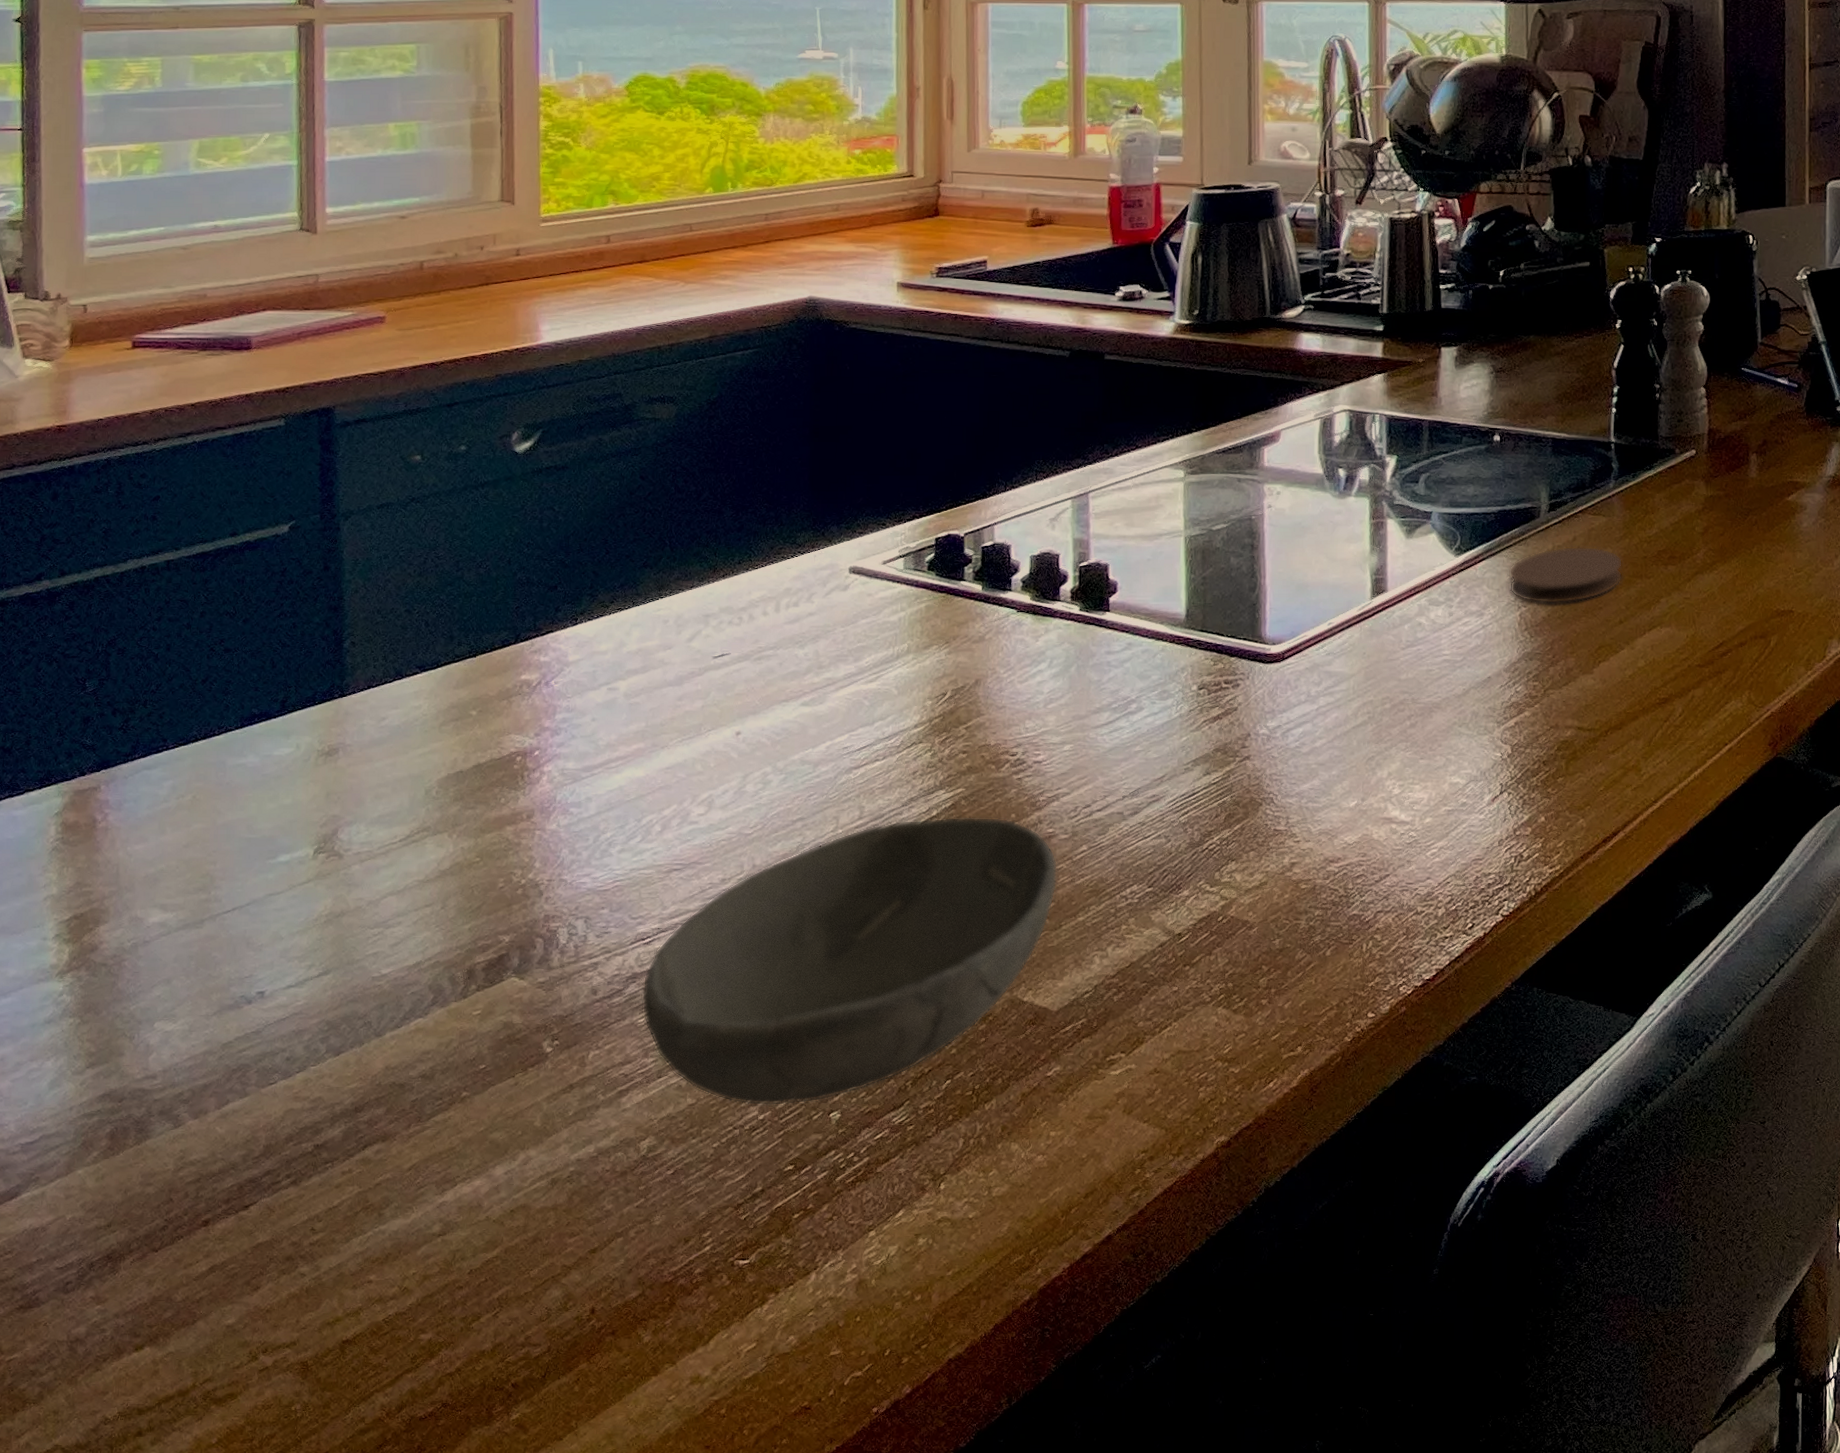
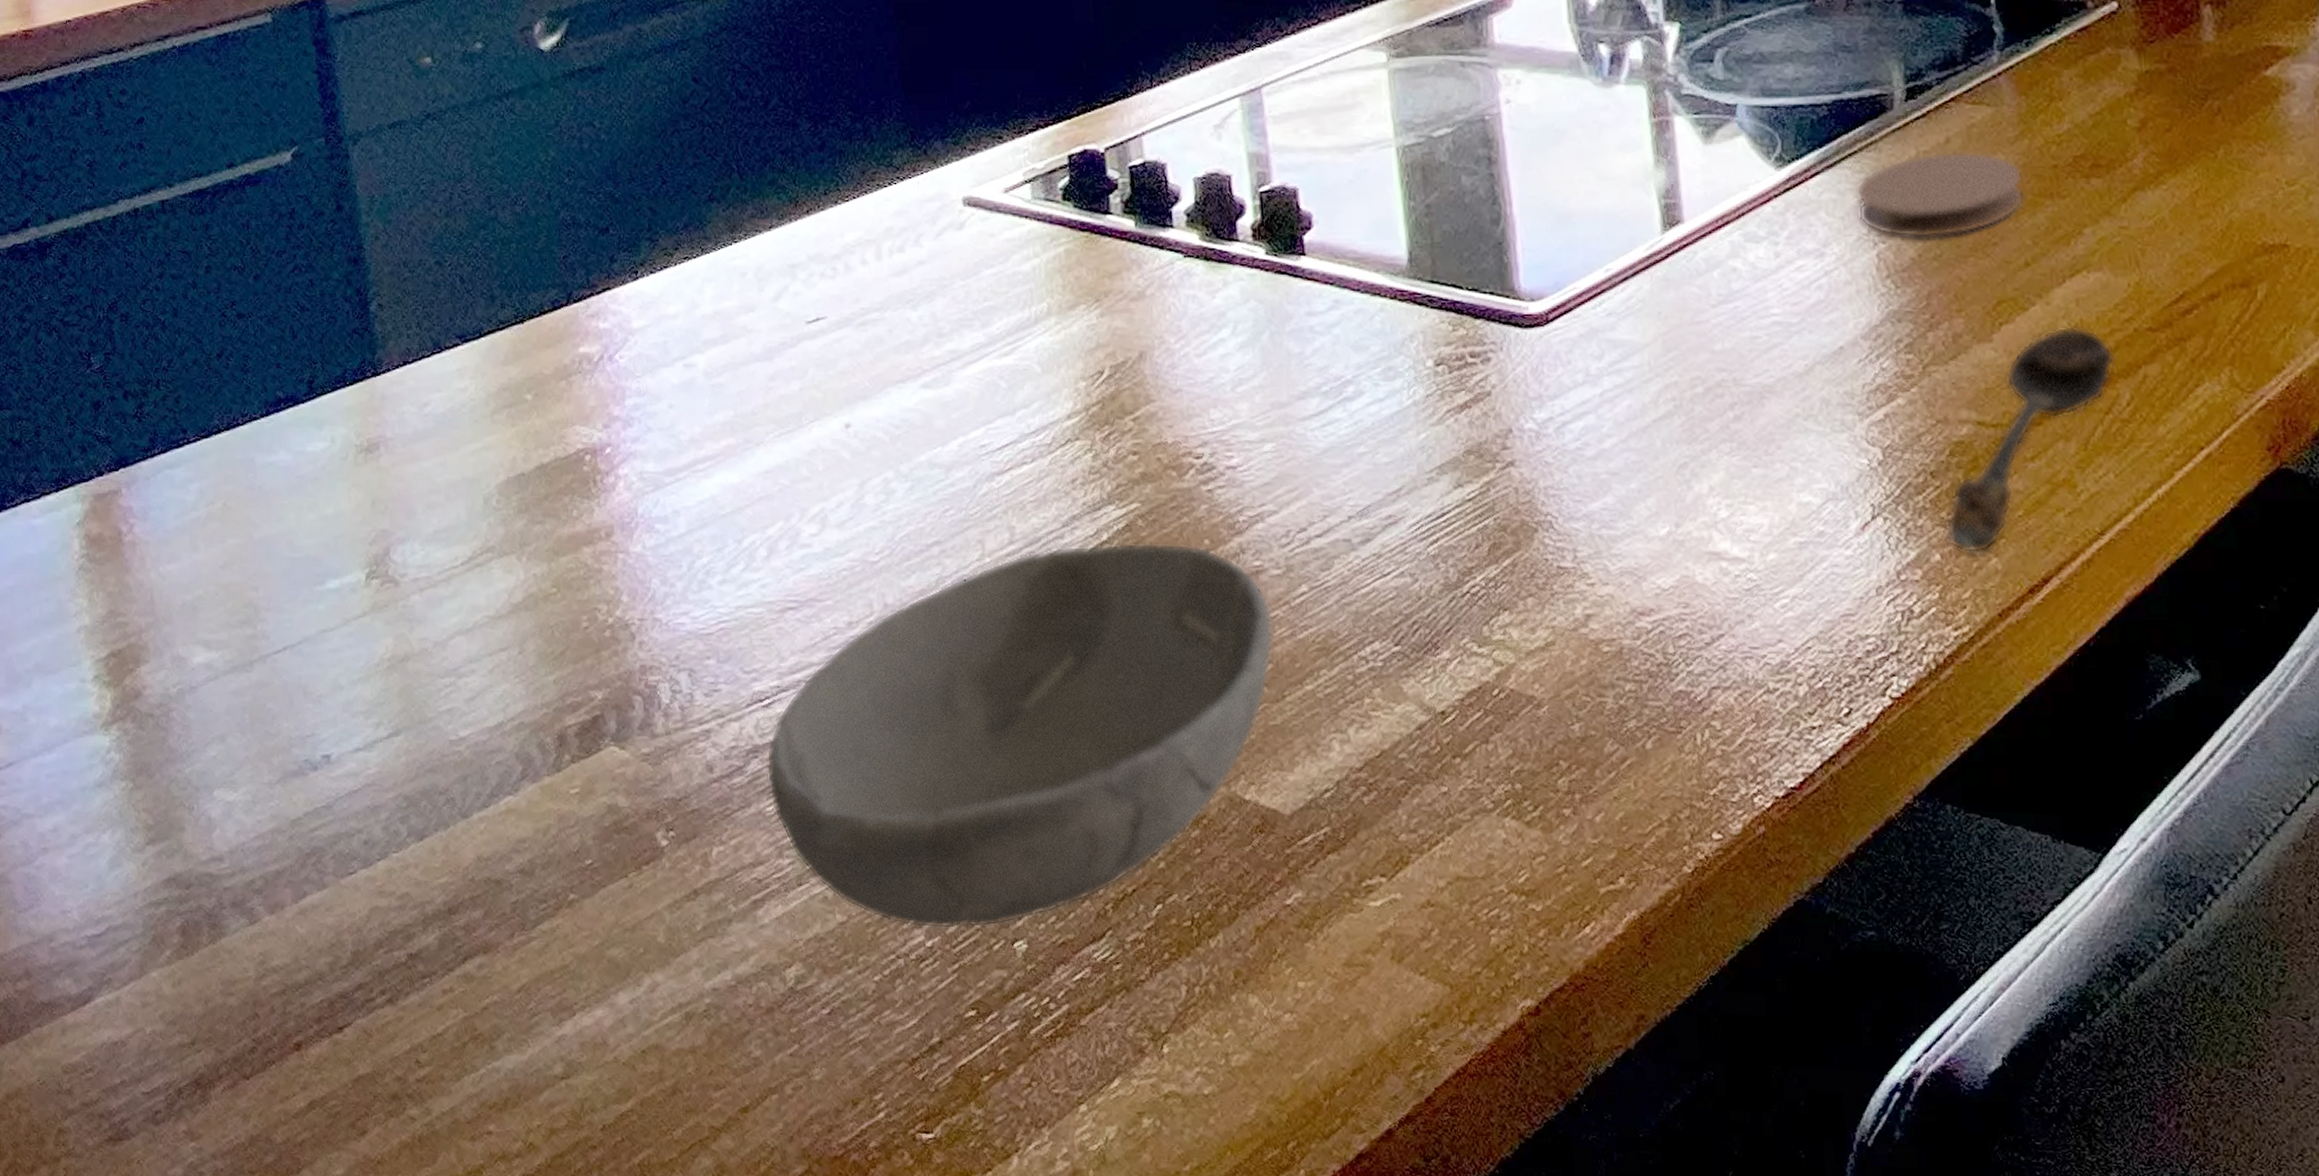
spoon: none [1550,663,1674,816] -> present [1945,325,2116,554]

